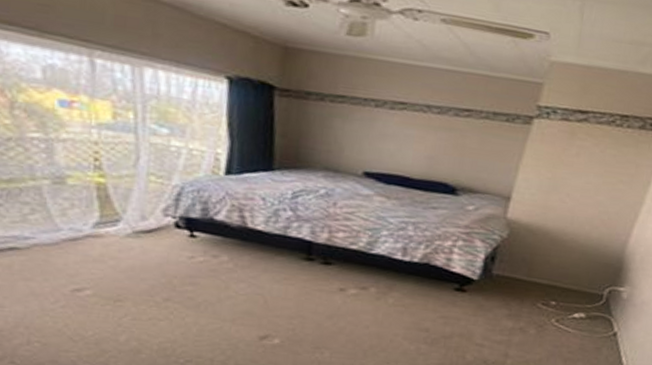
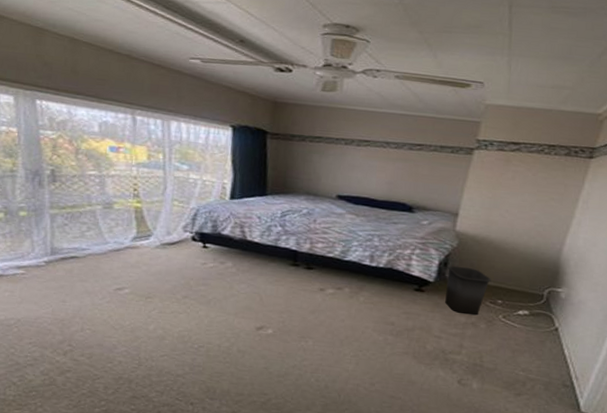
waste bin: none [490,260,545,320] -> present [445,265,491,316]

